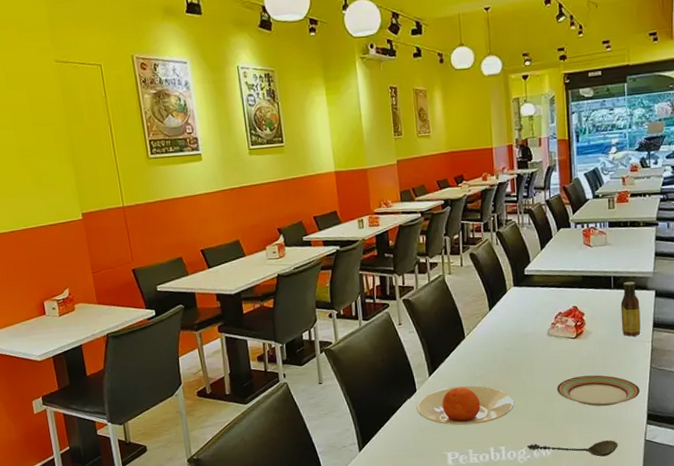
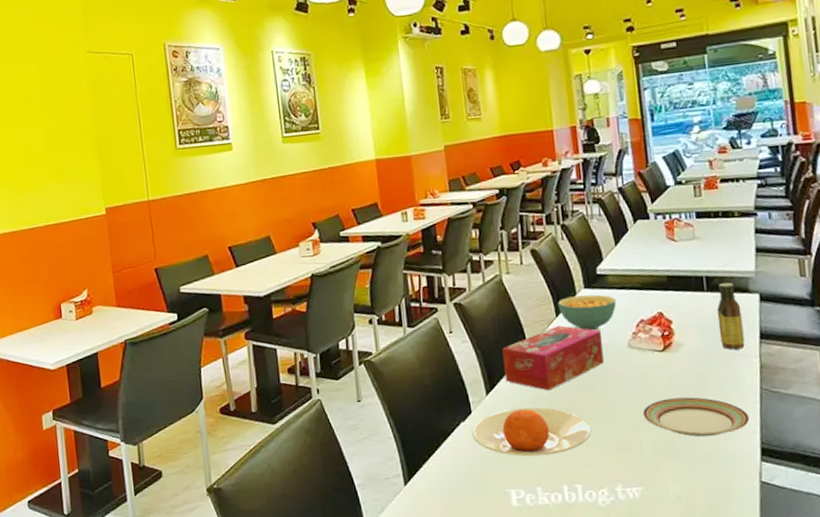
tissue box: none [443,318,527,372] -> present [502,325,604,391]
cereal bowl: none [491,291,540,322] -> present [557,294,617,331]
spoon: present [527,440,618,457] -> none [610,480,726,502]

